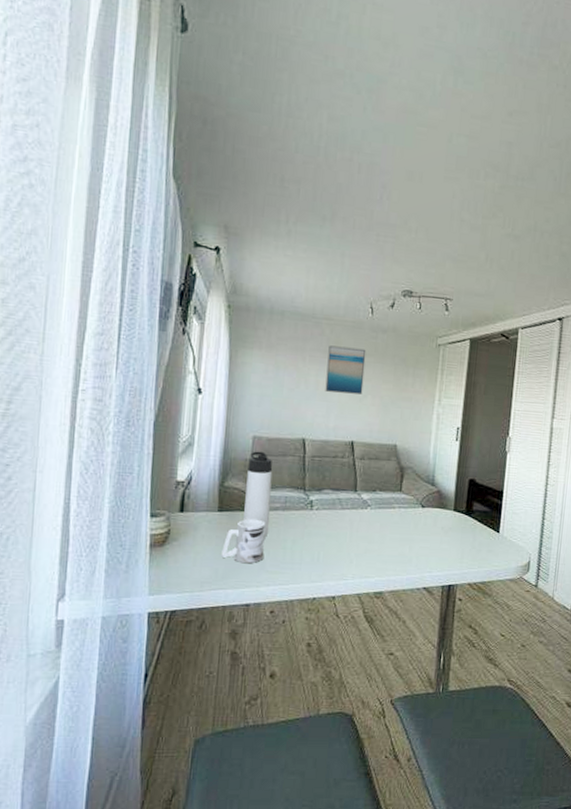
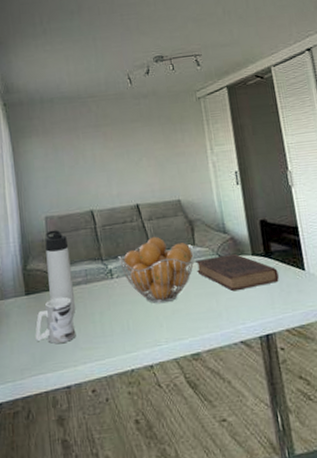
fruit basket: none [321,476,400,542] -> present [118,236,195,304]
wall art: present [325,345,366,395] -> none [98,116,138,162]
book: none [397,506,474,542] -> present [196,253,279,292]

